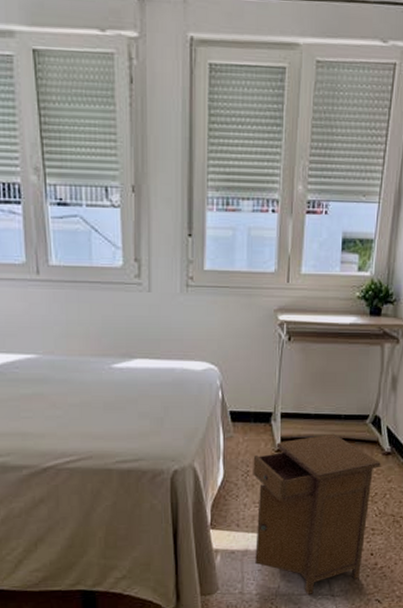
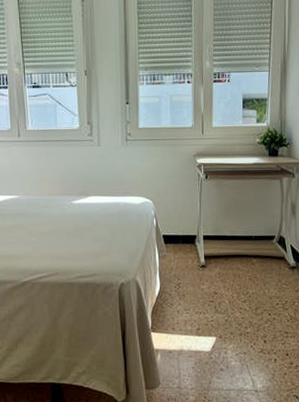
nightstand: present [253,433,381,594] -> none [183,251,288,390]

